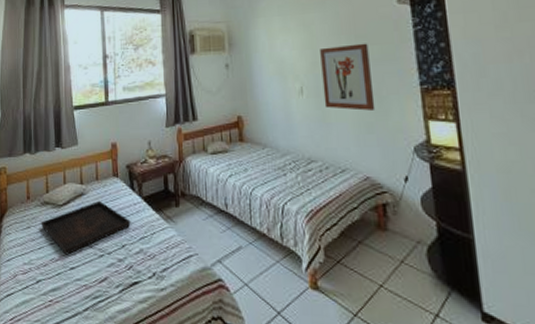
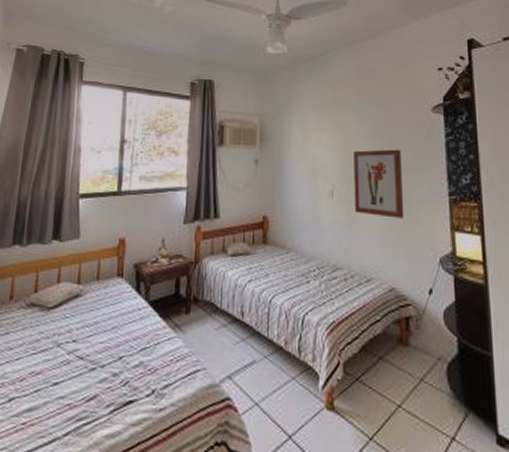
serving tray: present [41,200,131,255] -> none [23,303,132,368]

